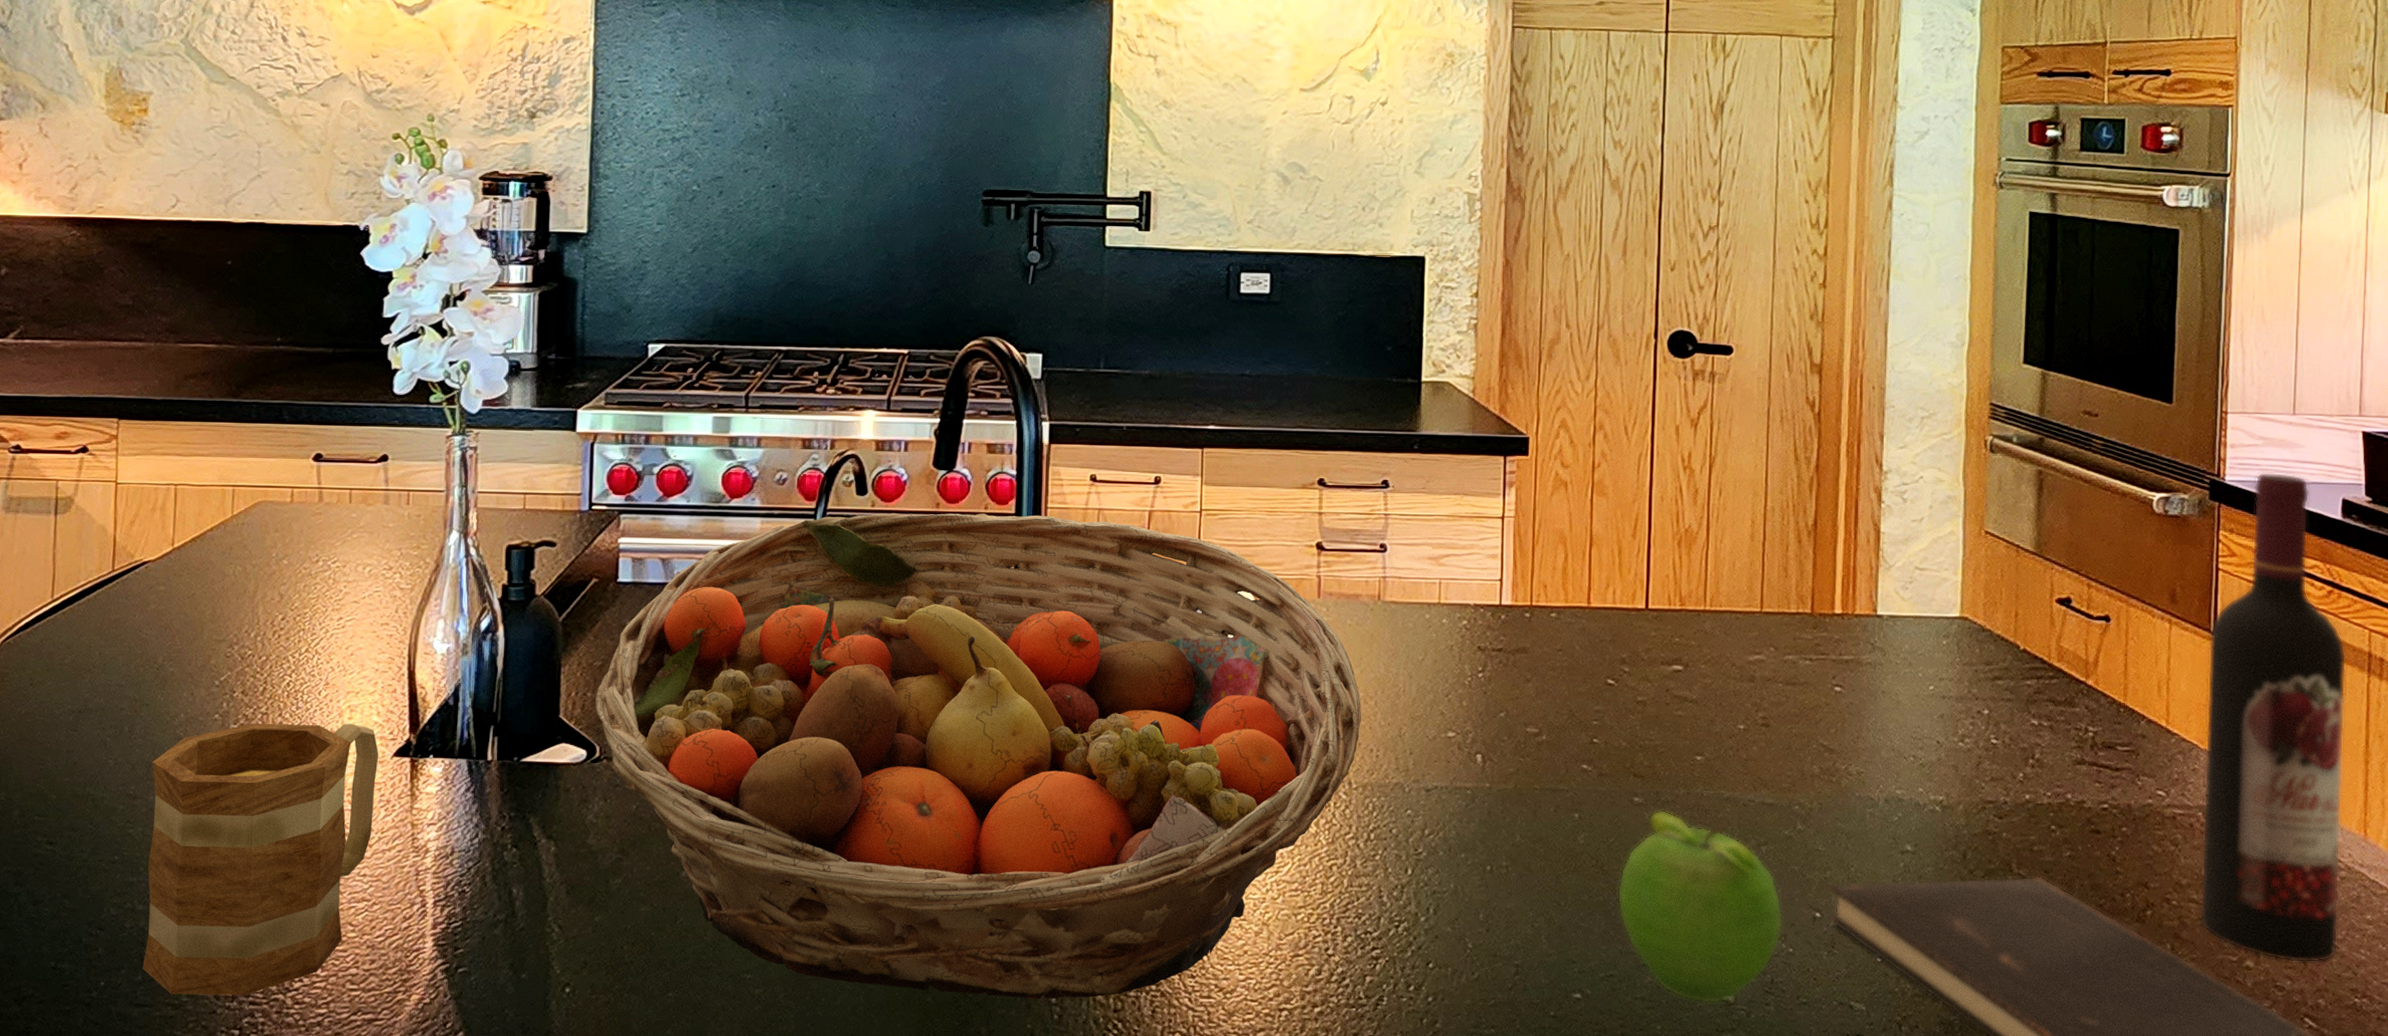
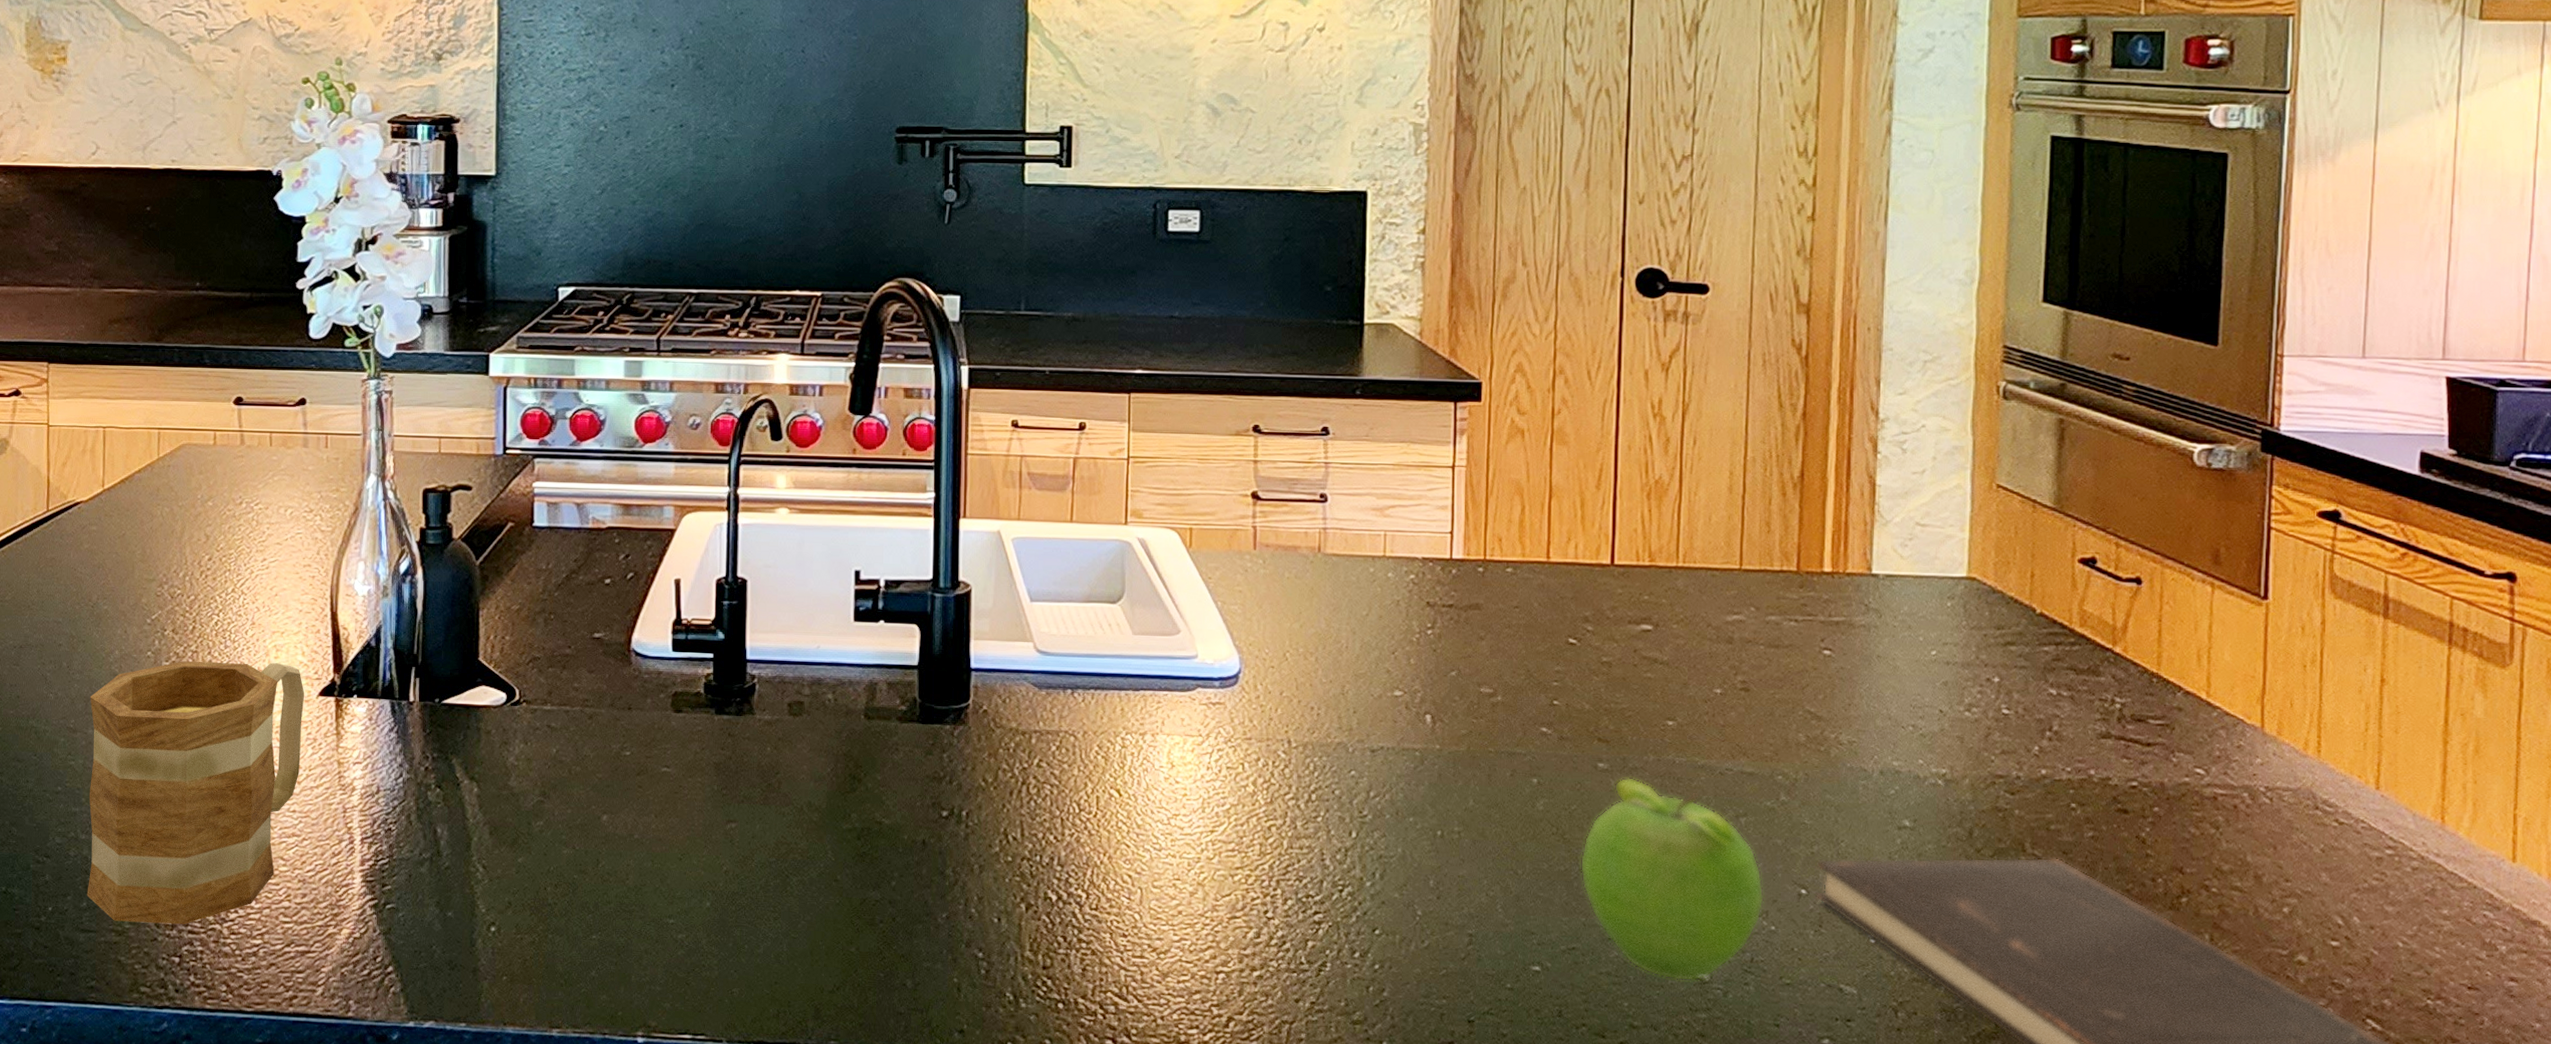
fruit basket: present [594,513,1361,1000] -> none [513,459,1301,954]
wine bottle: present [2200,472,2347,963] -> none [2244,421,2423,961]

